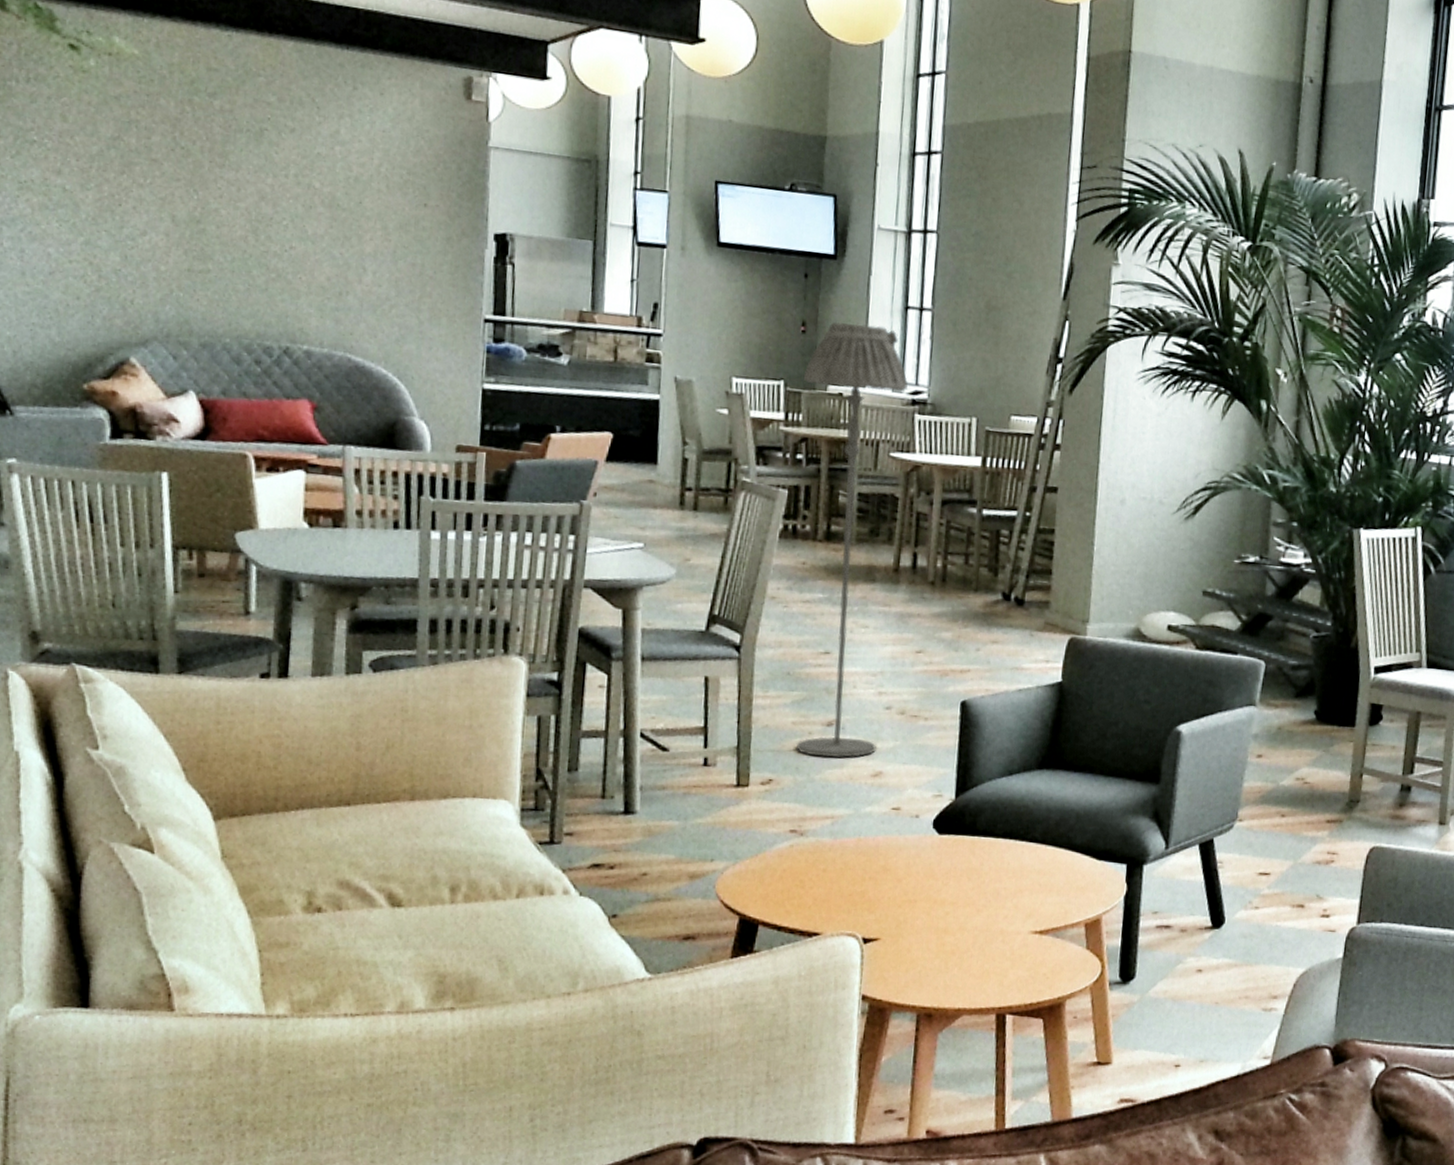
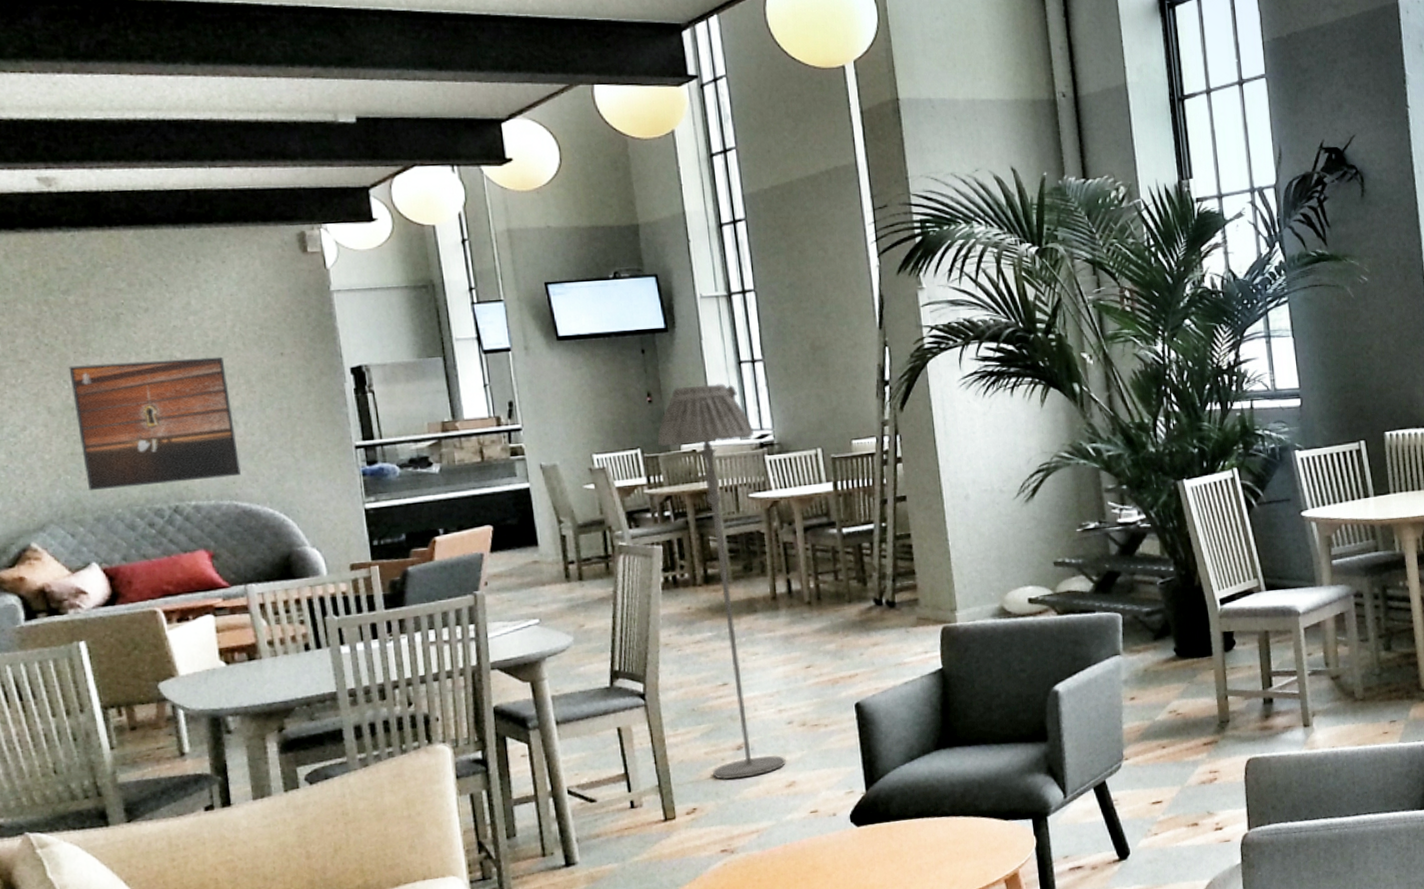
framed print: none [199,176,364,328] -> present [68,356,241,491]

